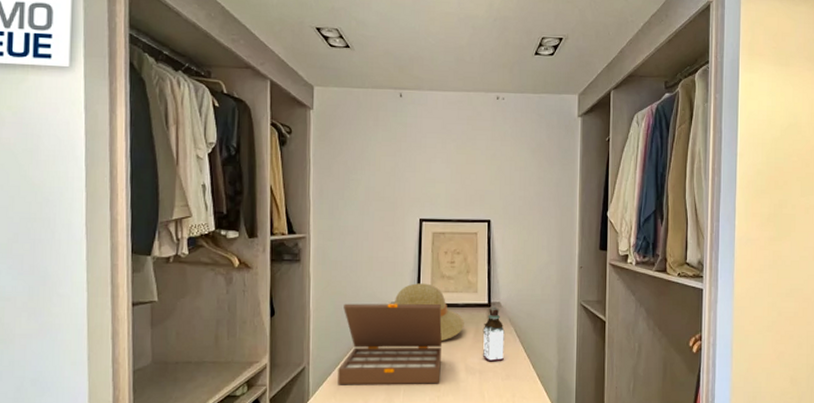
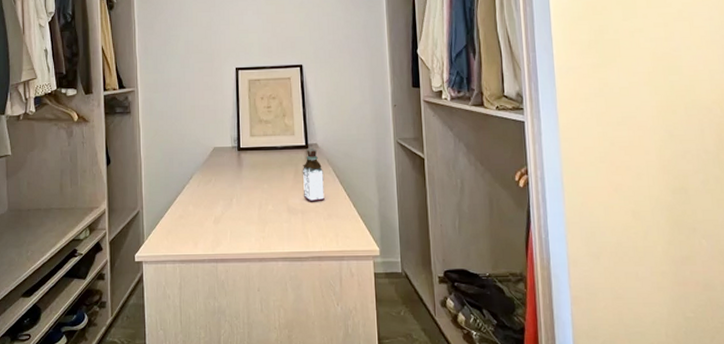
jewelry box: present [338,303,442,385] -> none [169,147,264,228]
hat: present [393,283,464,341] -> none [216,128,284,183]

